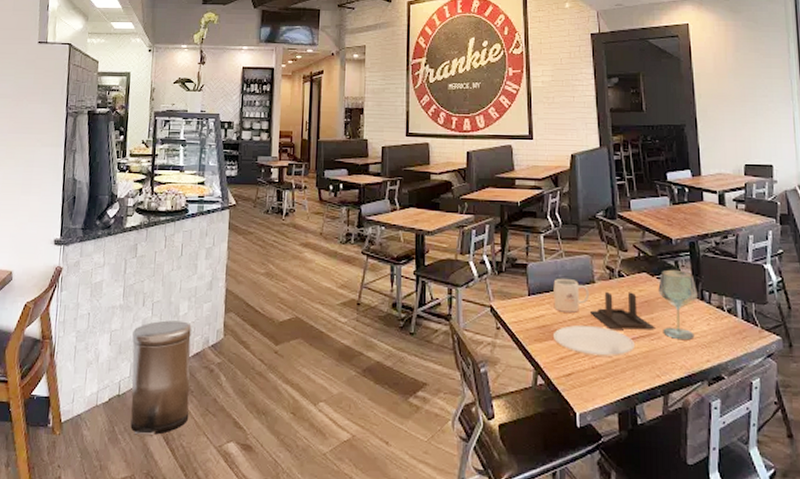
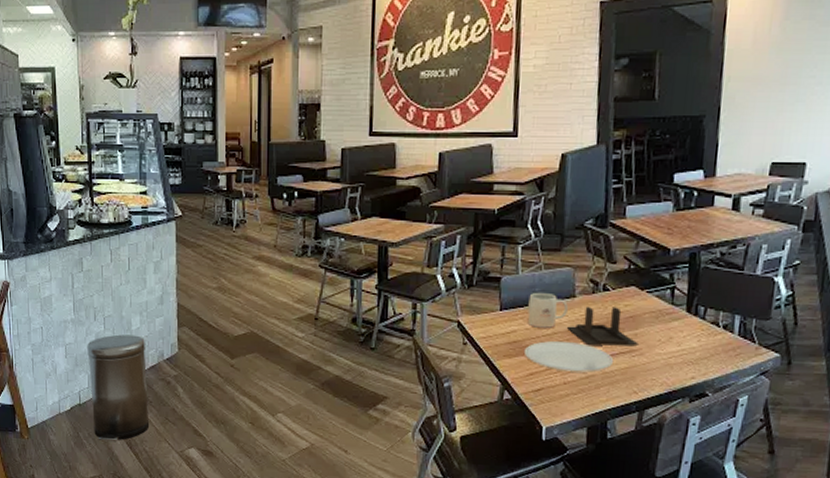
wine glass: present [658,269,697,339] -> none [646,282,692,356]

